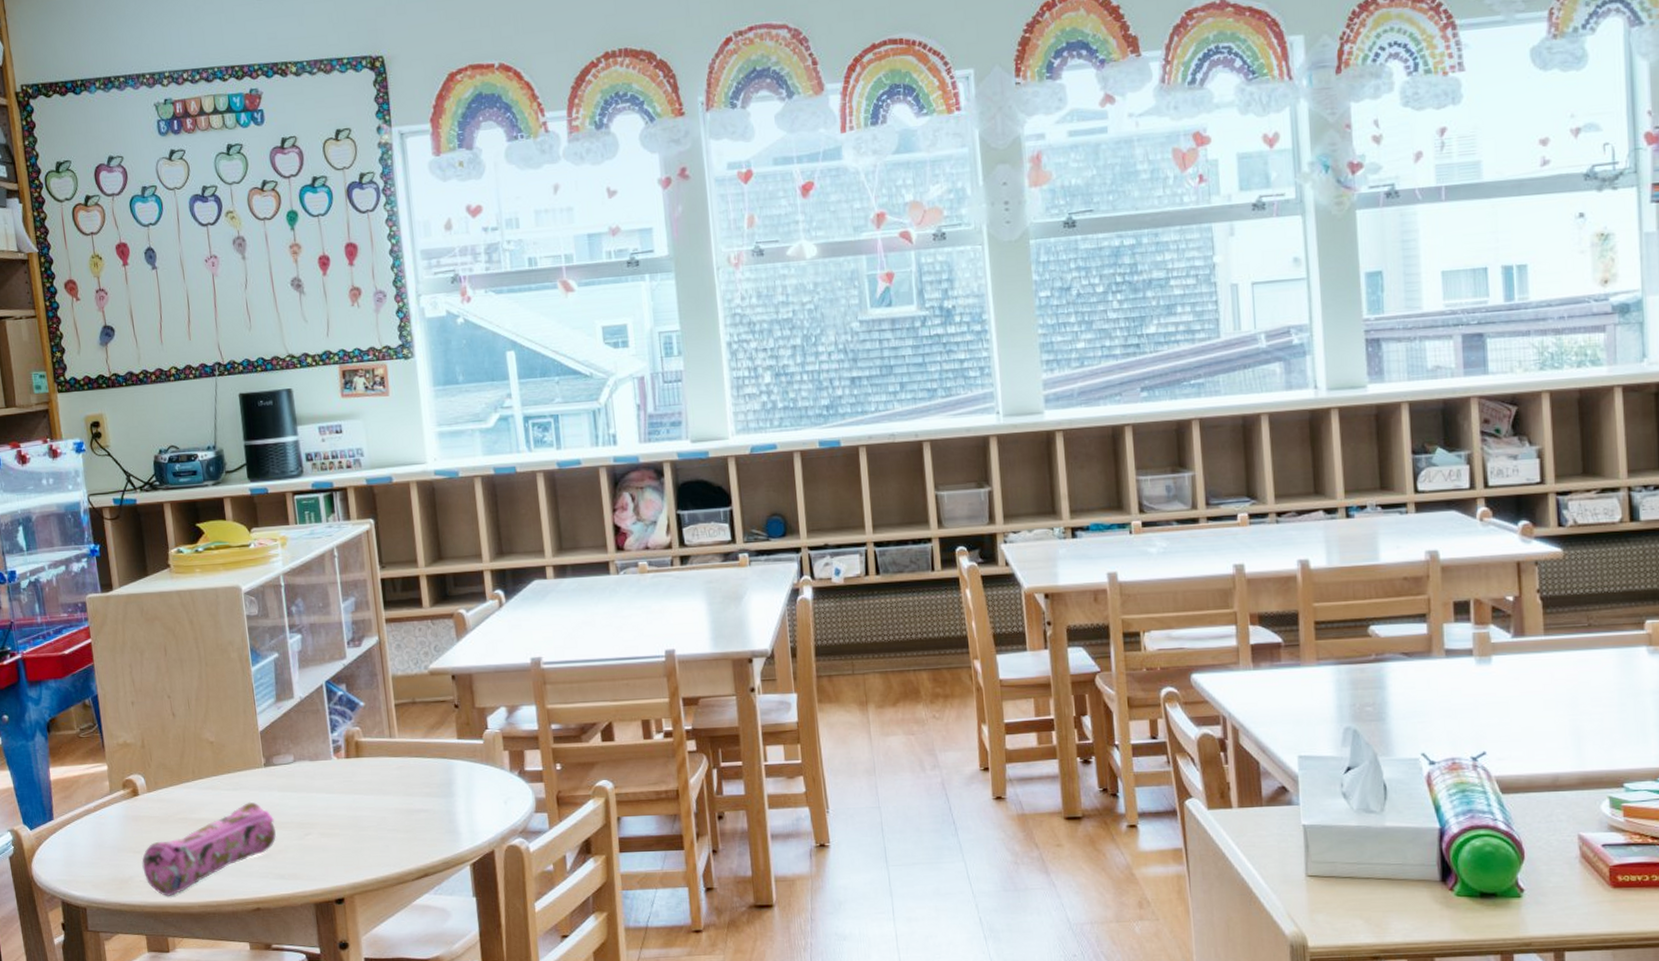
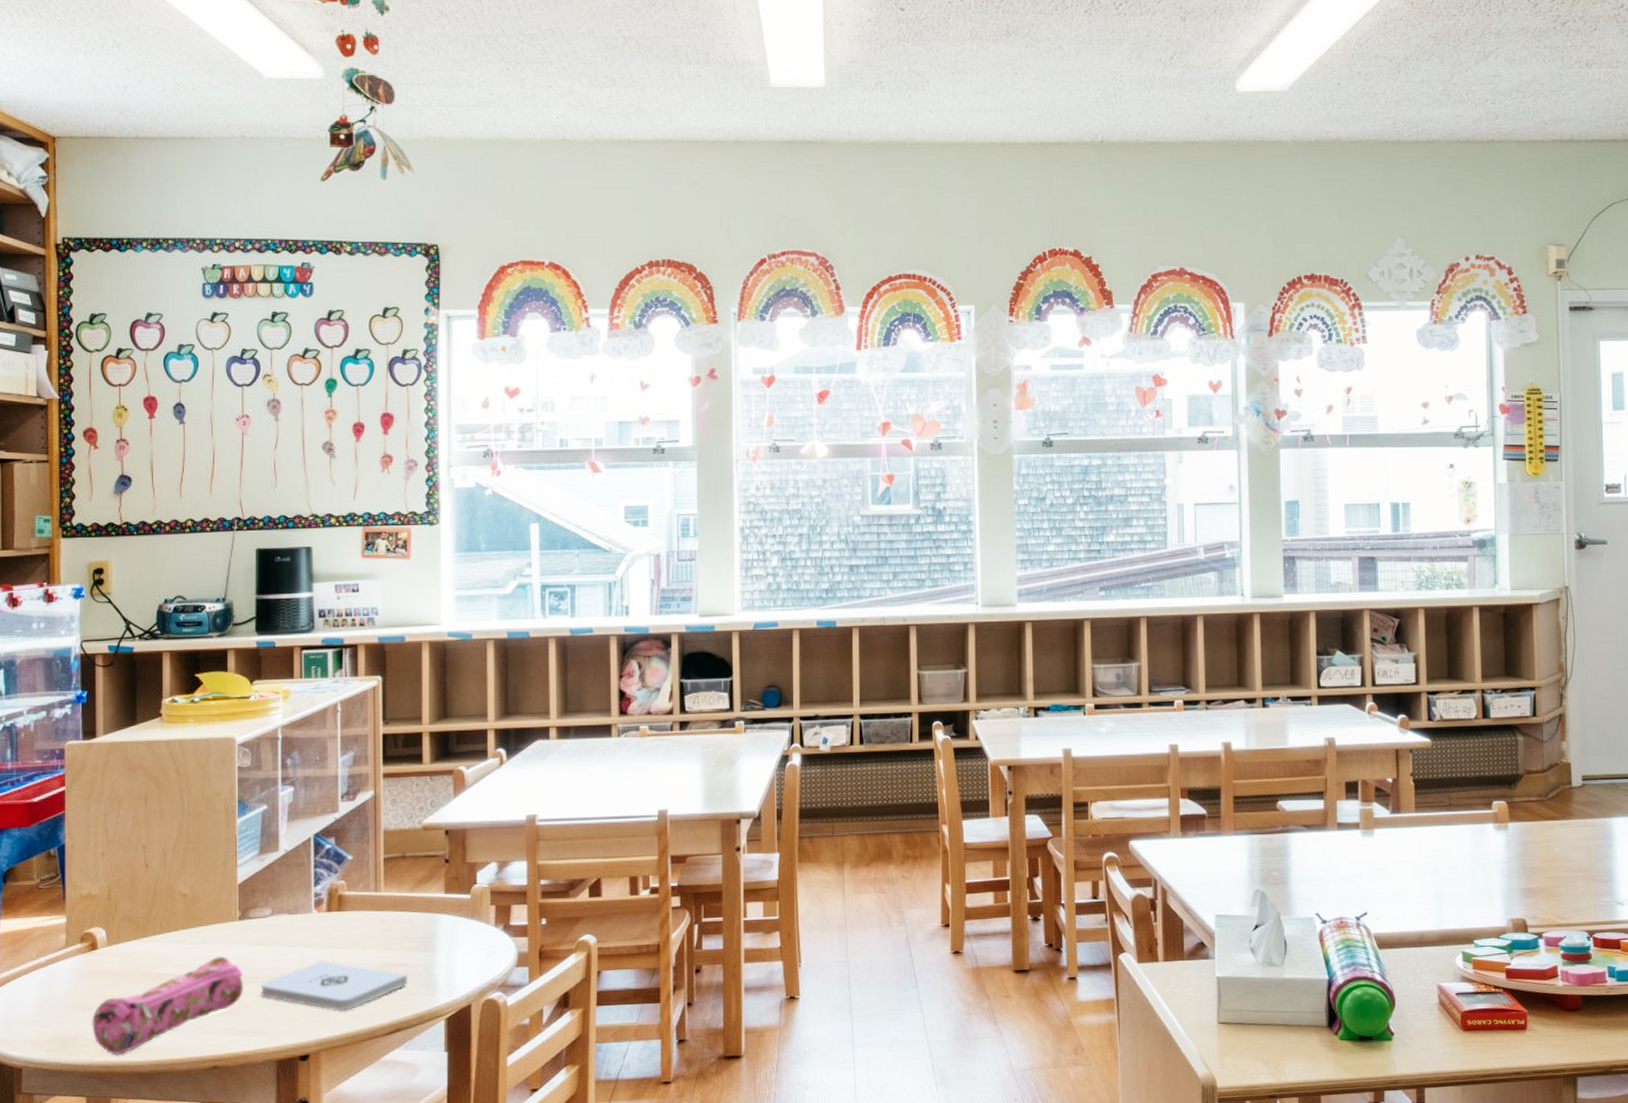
notepad: none [291,806,431,857] -> present [261,960,409,1012]

